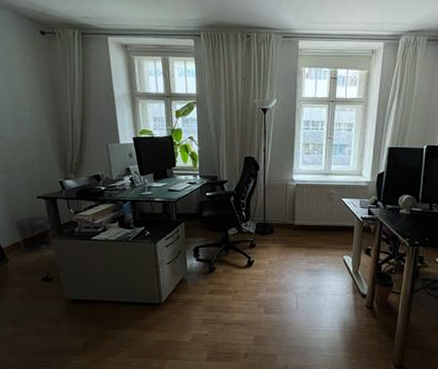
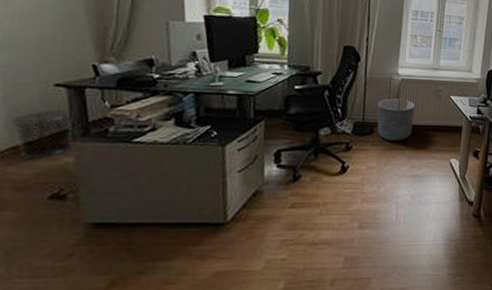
planter: none [276,202,309,240] -> present [377,98,415,141]

